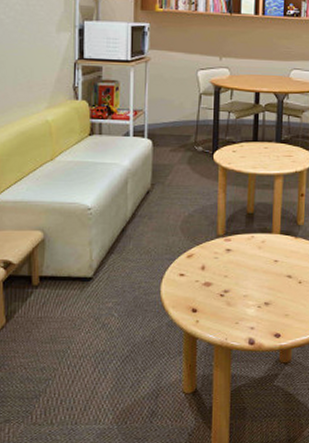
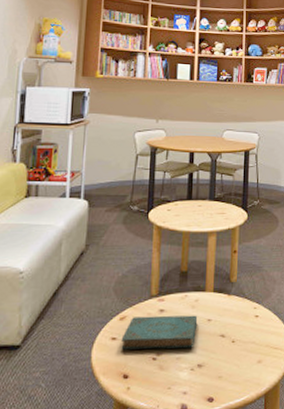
book: none [189,255,265,287] -> present [121,315,198,350]

